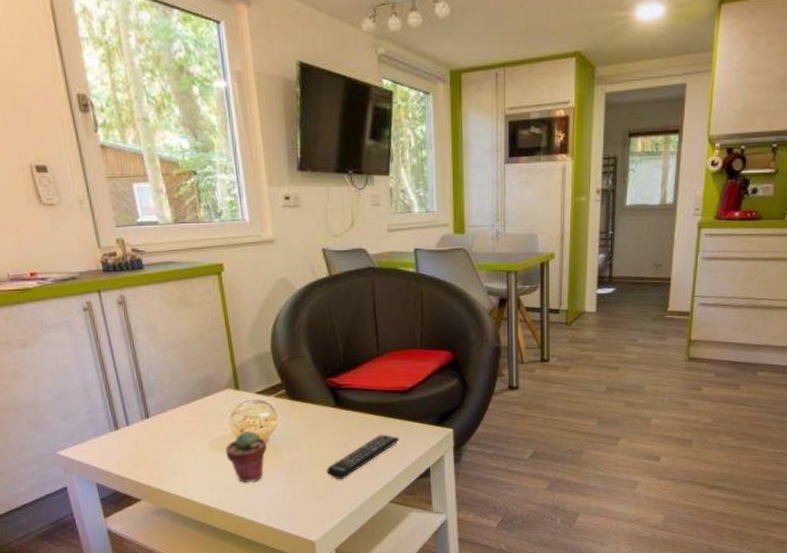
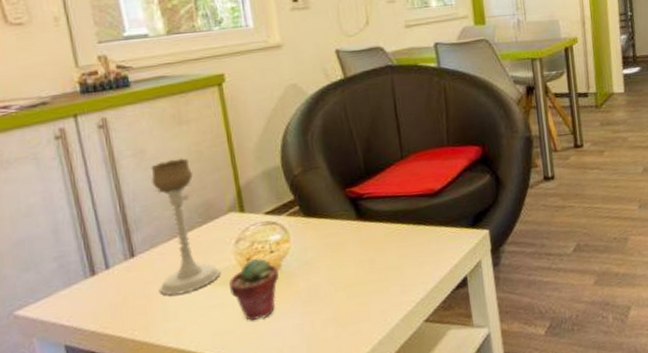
candle holder: none [161,337,219,454] -> present [150,158,221,296]
remote control: present [327,434,400,480] -> none [350,244,431,303]

